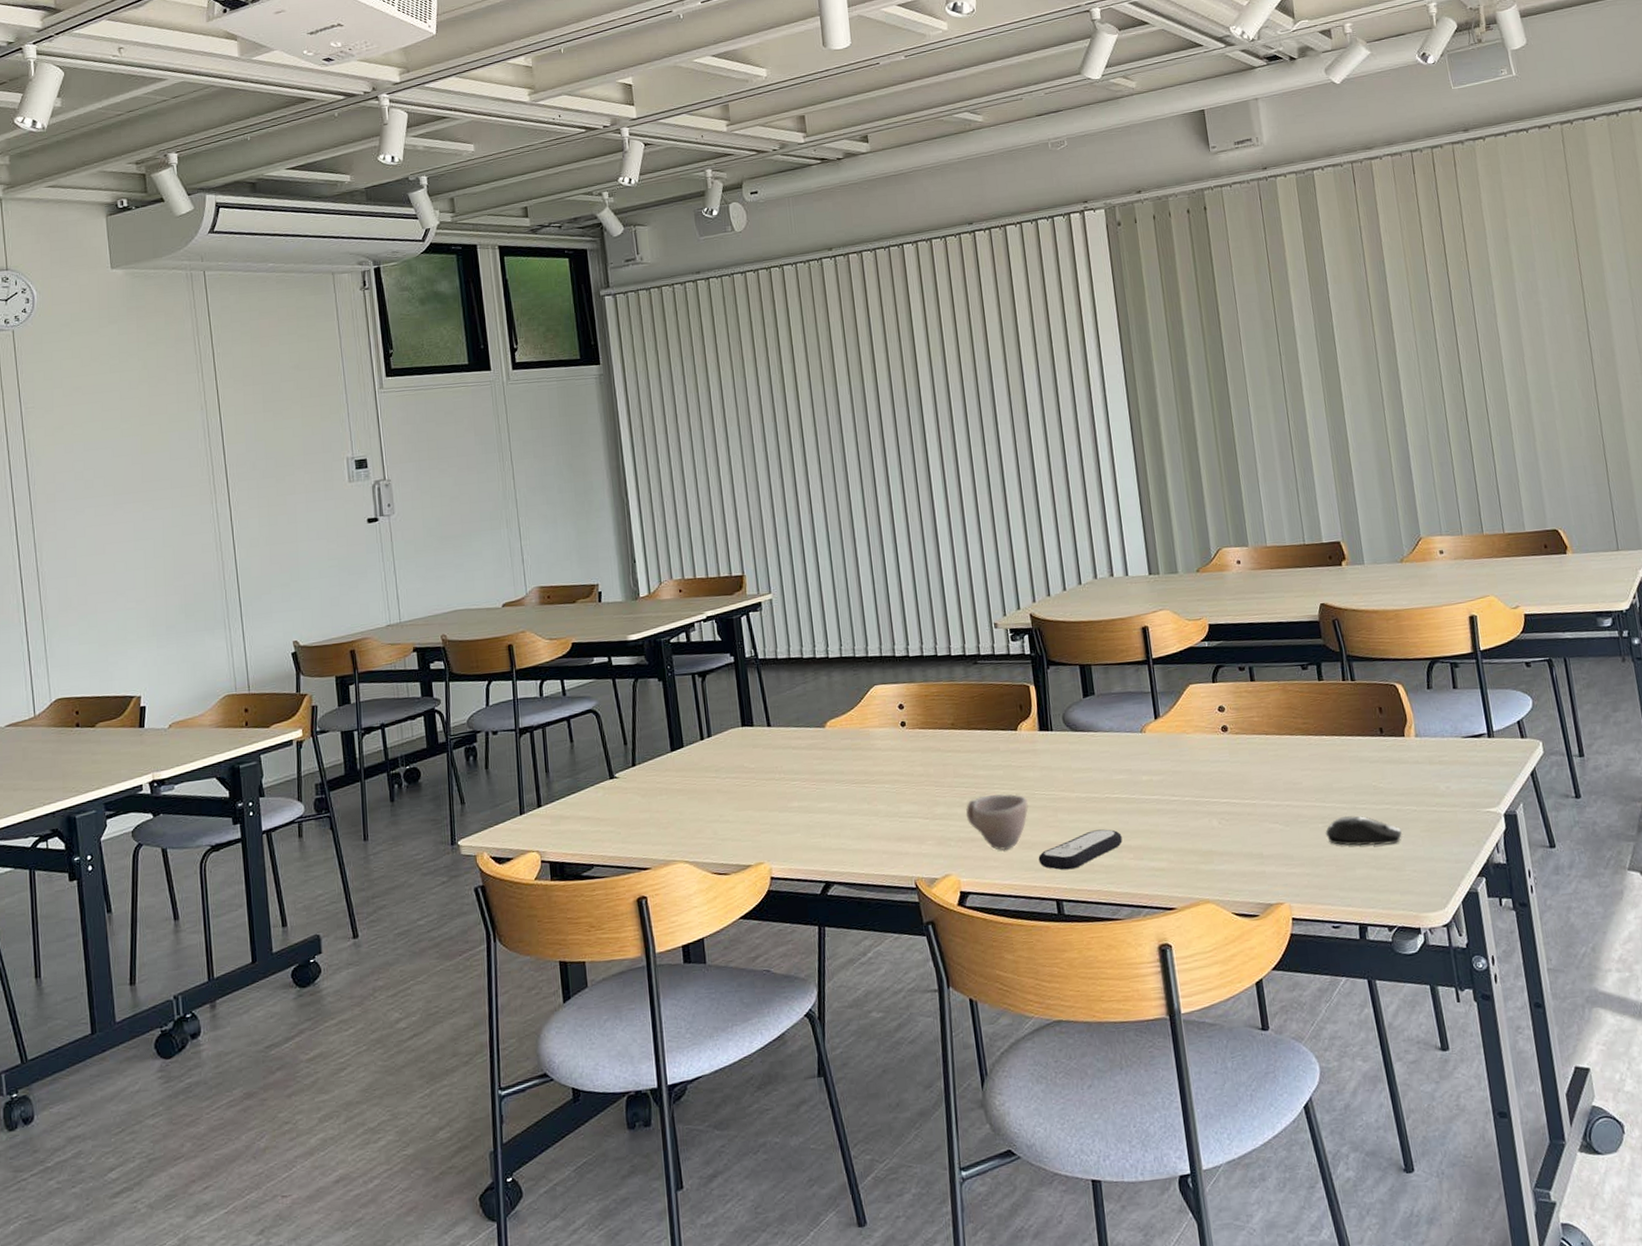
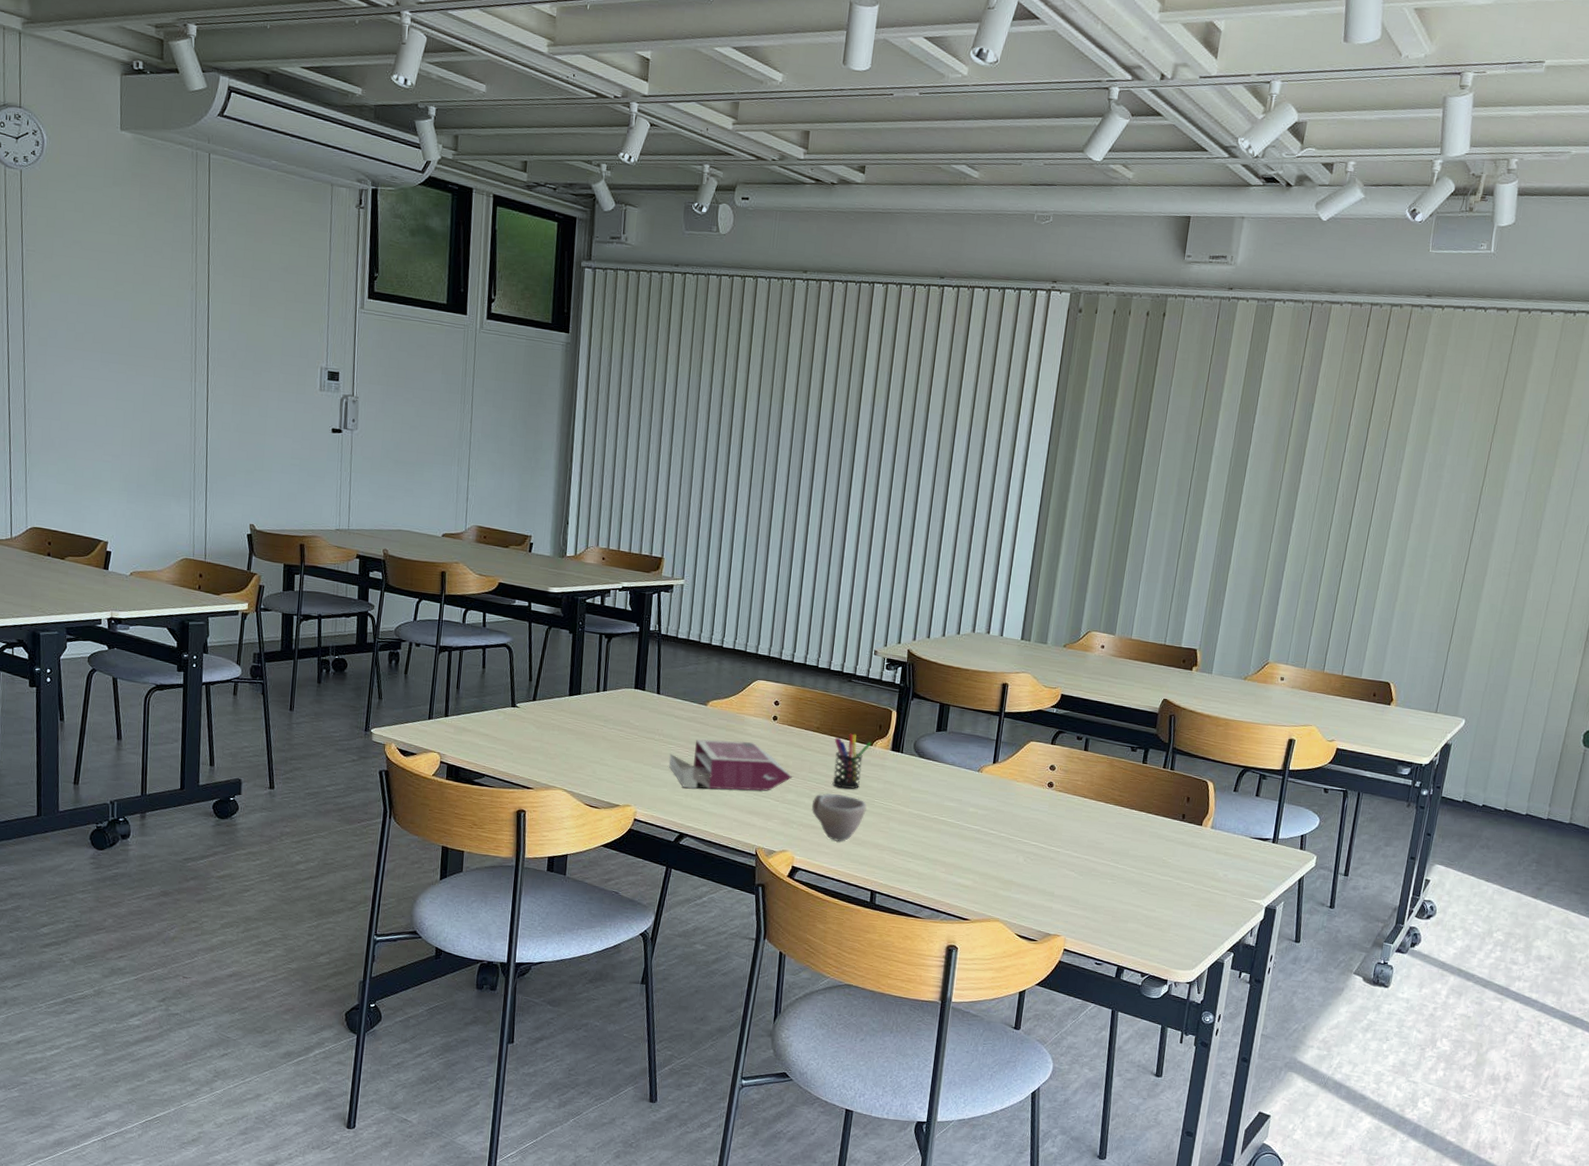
book: none [795,757,938,827] -> present [668,739,793,791]
pen holder: none [973,721,1016,787] -> present [832,733,872,789]
remote control: present [1038,829,1123,870] -> none [864,842,940,870]
computer mouse: present [1325,815,1403,846] -> none [1111,878,1176,910]

